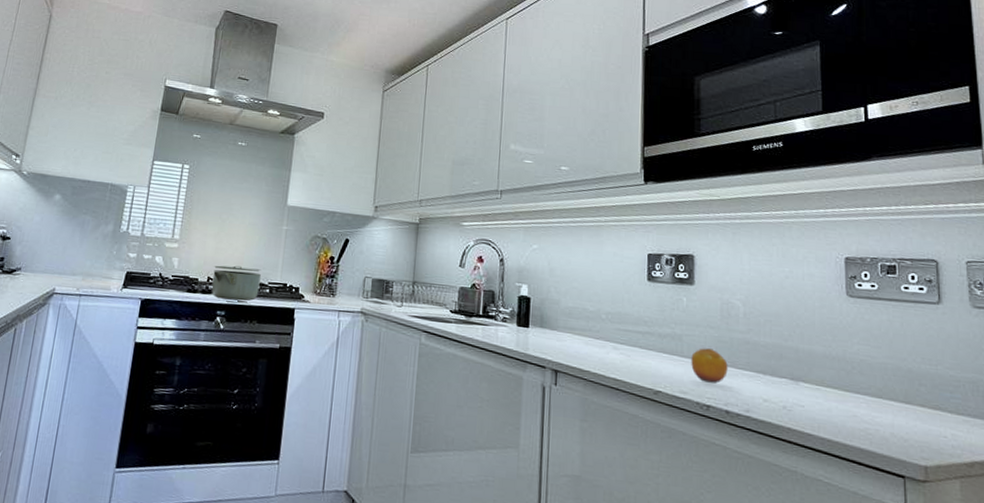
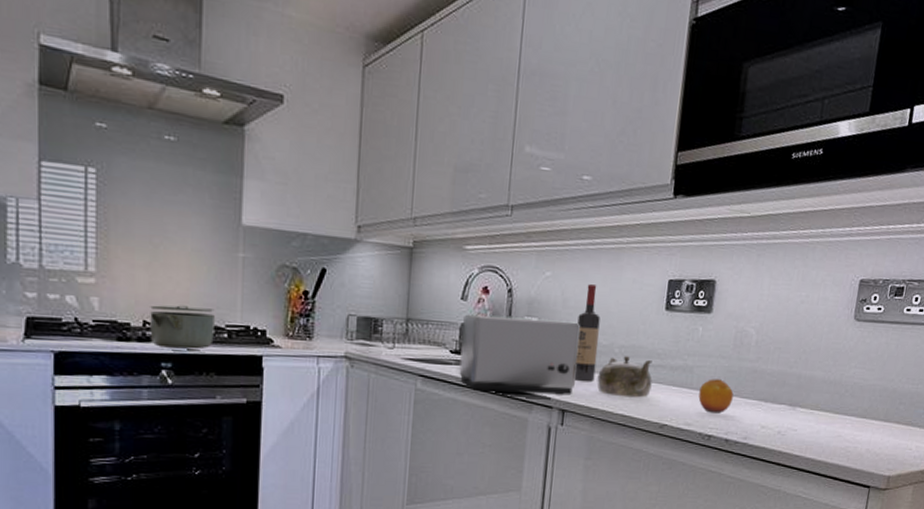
toaster: none [458,279,568,357] -> present [459,314,580,396]
wine bottle: none [564,256,586,346] -> present [574,284,601,383]
teapot: none [587,322,642,364] -> present [596,356,653,398]

